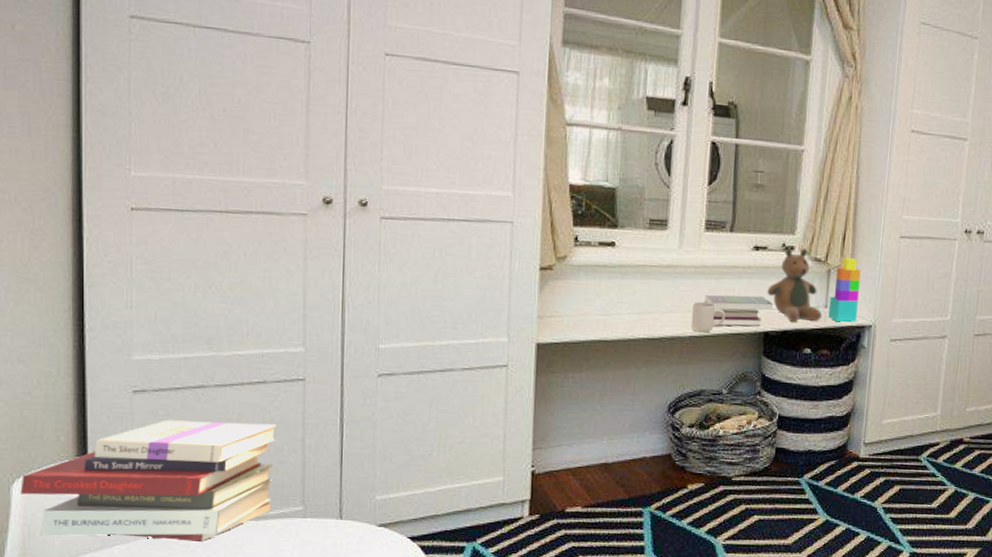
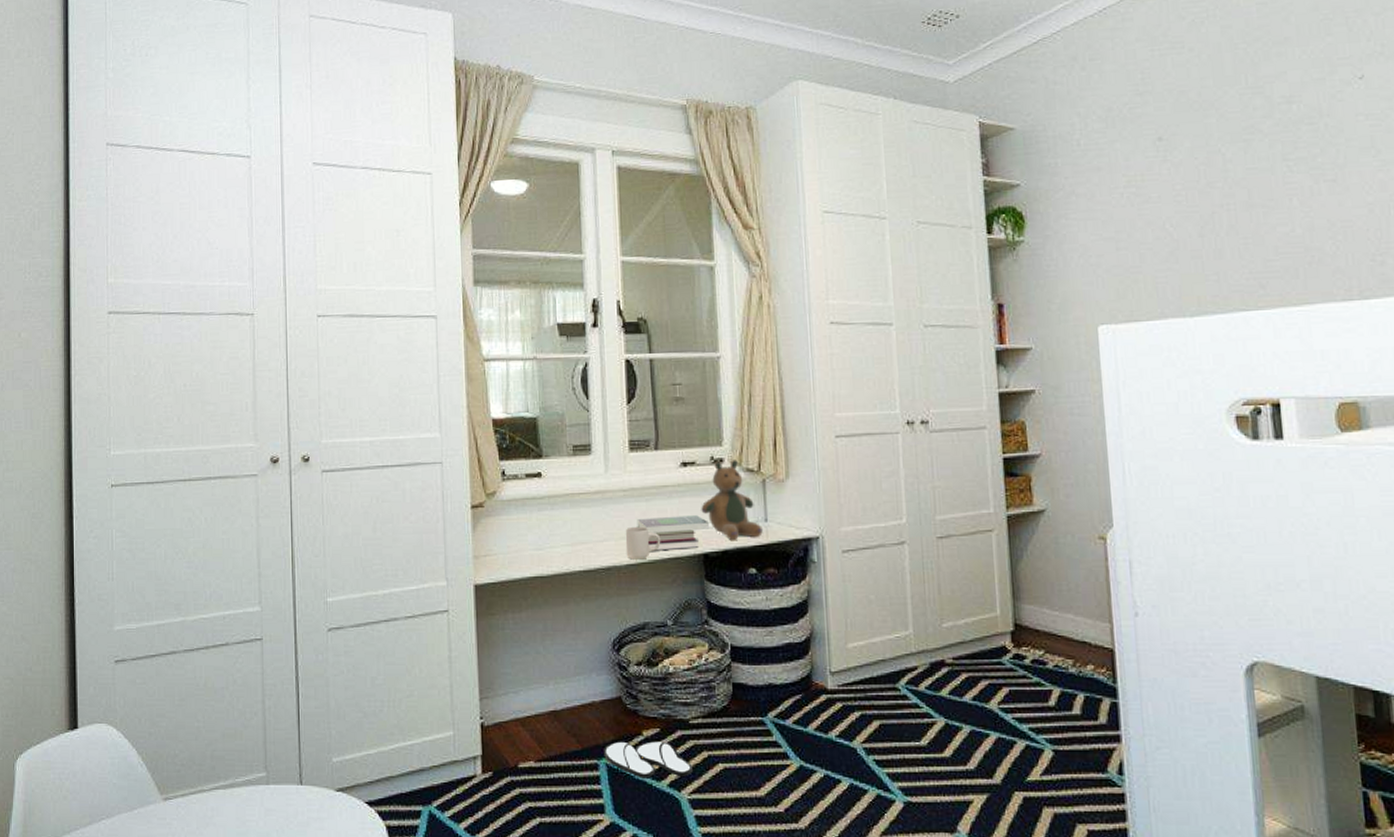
books: present [20,420,277,542] -> none [22,687,239,813]
slippers: none [649,493,730,526] -> present [604,741,693,779]
toy blocks: present [828,257,861,323] -> none [768,464,801,536]

